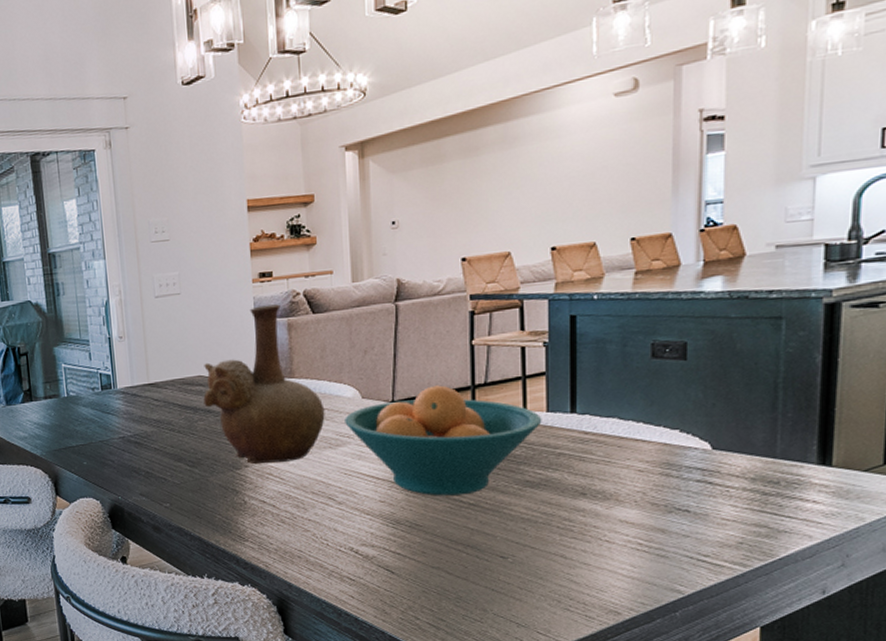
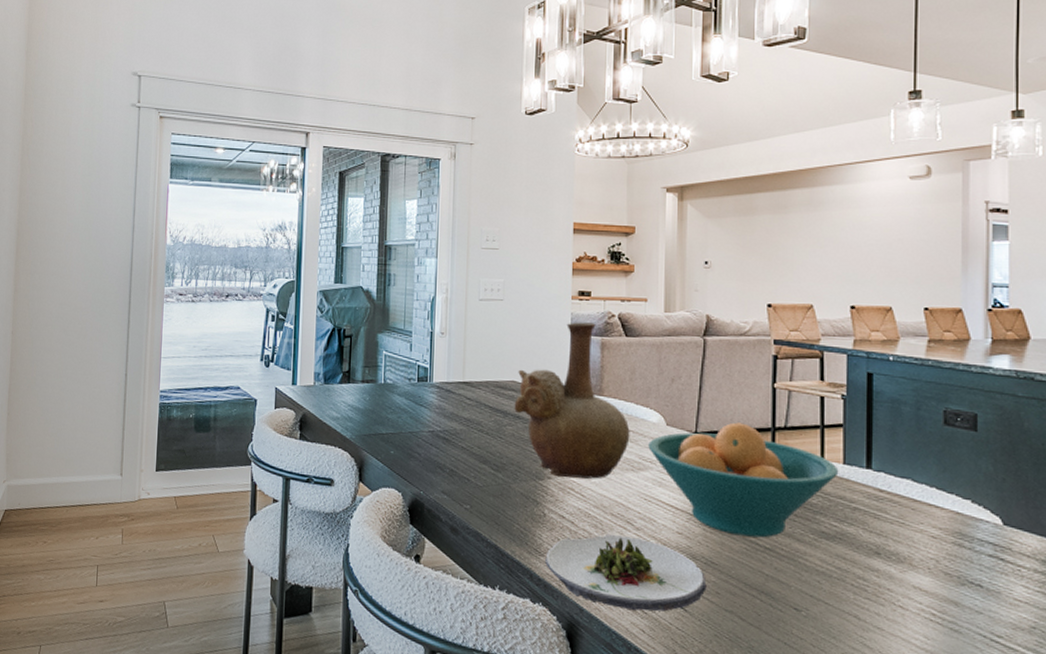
salad plate: none [250,511,412,580] -> present [545,533,707,612]

